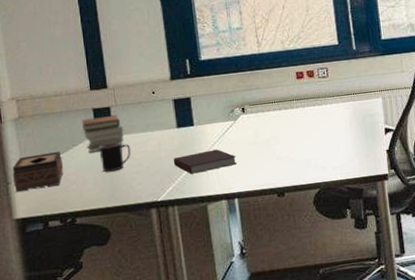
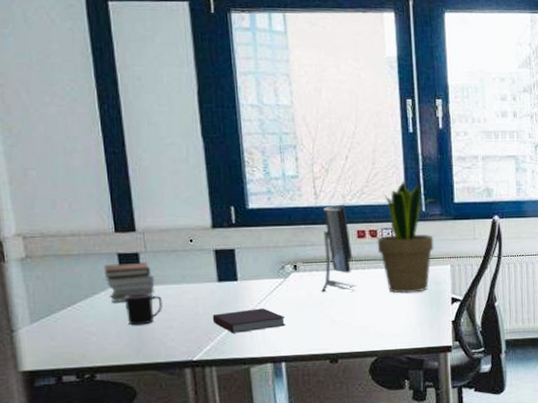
tissue box: present [12,151,64,193] -> none [17,298,82,342]
monitor: none [266,49,298,131] -> present [321,204,356,292]
potted plant: none [314,24,368,128] -> present [377,181,439,294]

